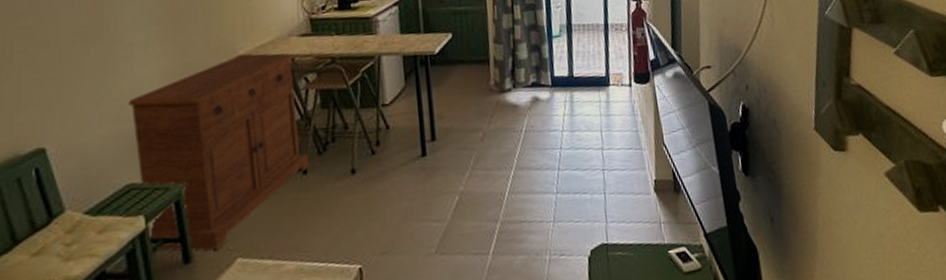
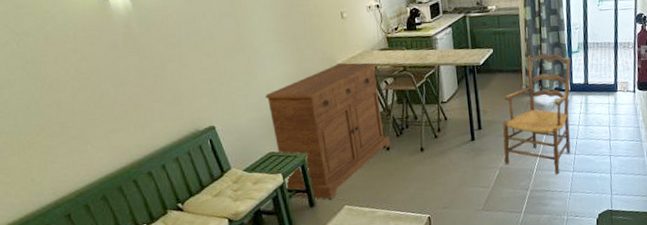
armchair: none [464,38,553,198] -> present [503,53,571,174]

